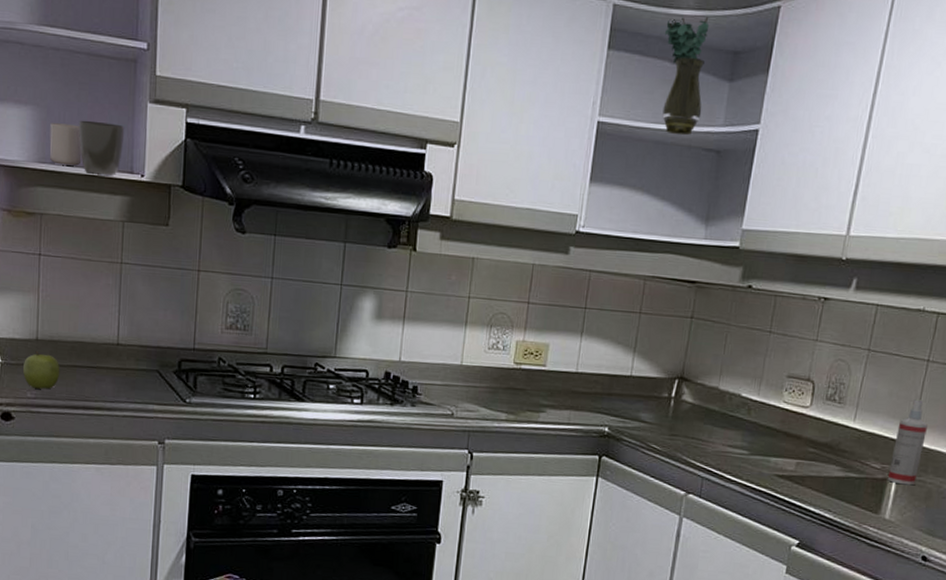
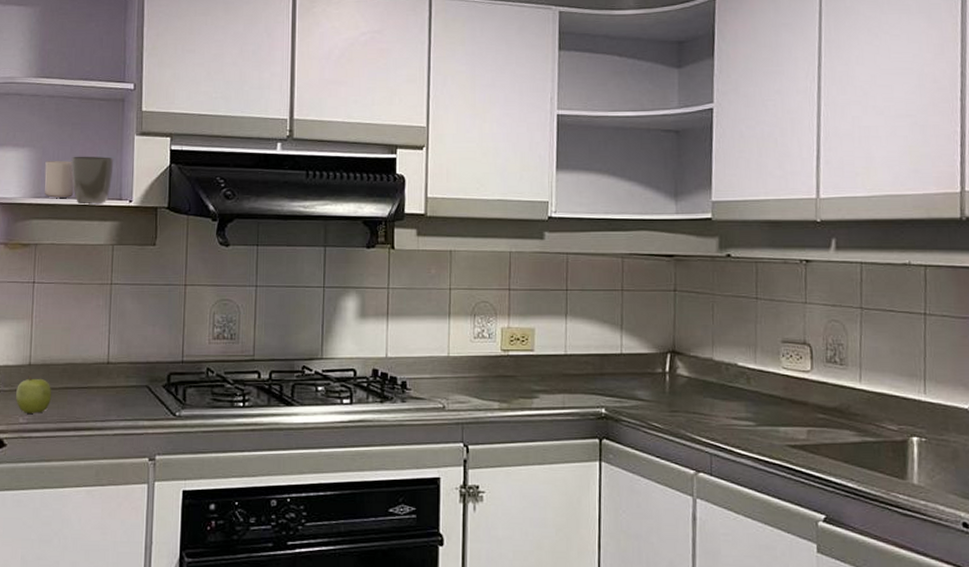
vase: present [662,16,710,136] -> none [611,13,656,120]
spray bottle: present [887,399,928,486] -> none [906,355,940,446]

